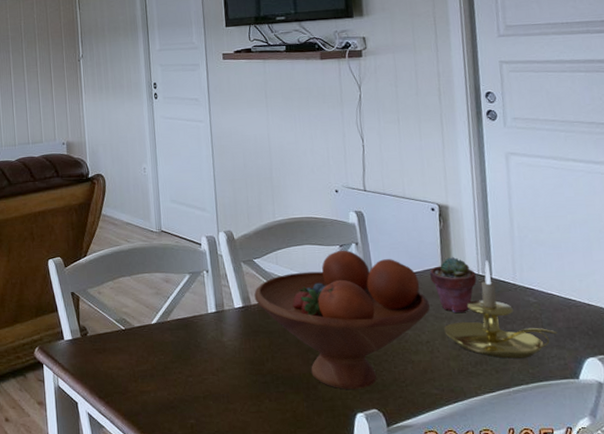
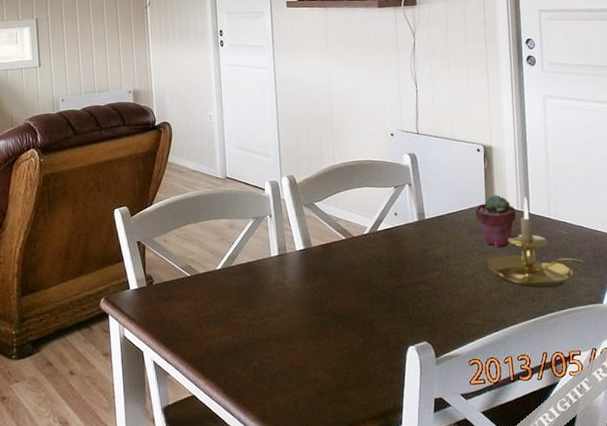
fruit bowl: present [254,250,431,389] -> none [315,191,476,324]

